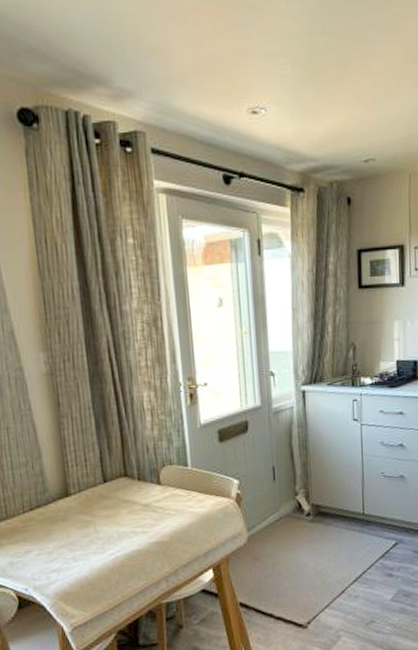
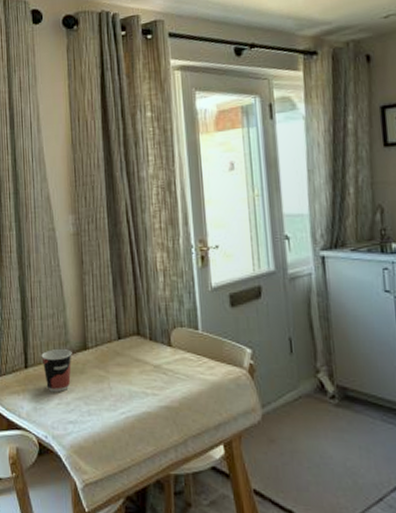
cup: none [14,497,52,544] -> present [41,348,72,392]

